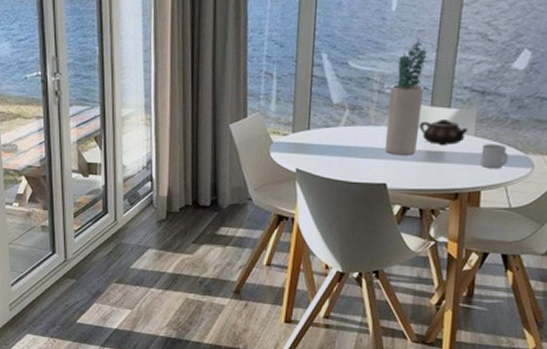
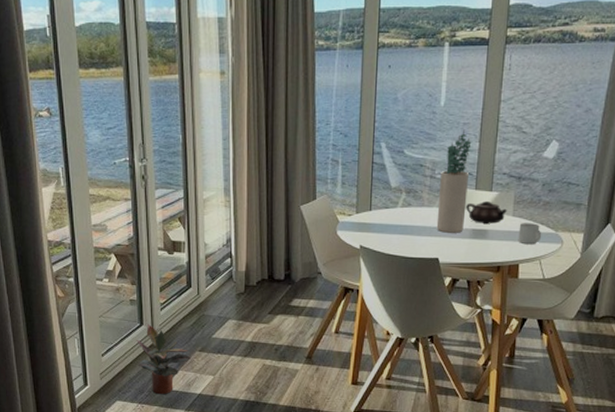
potted plant: none [48,252,108,329] -> present [136,324,192,395]

